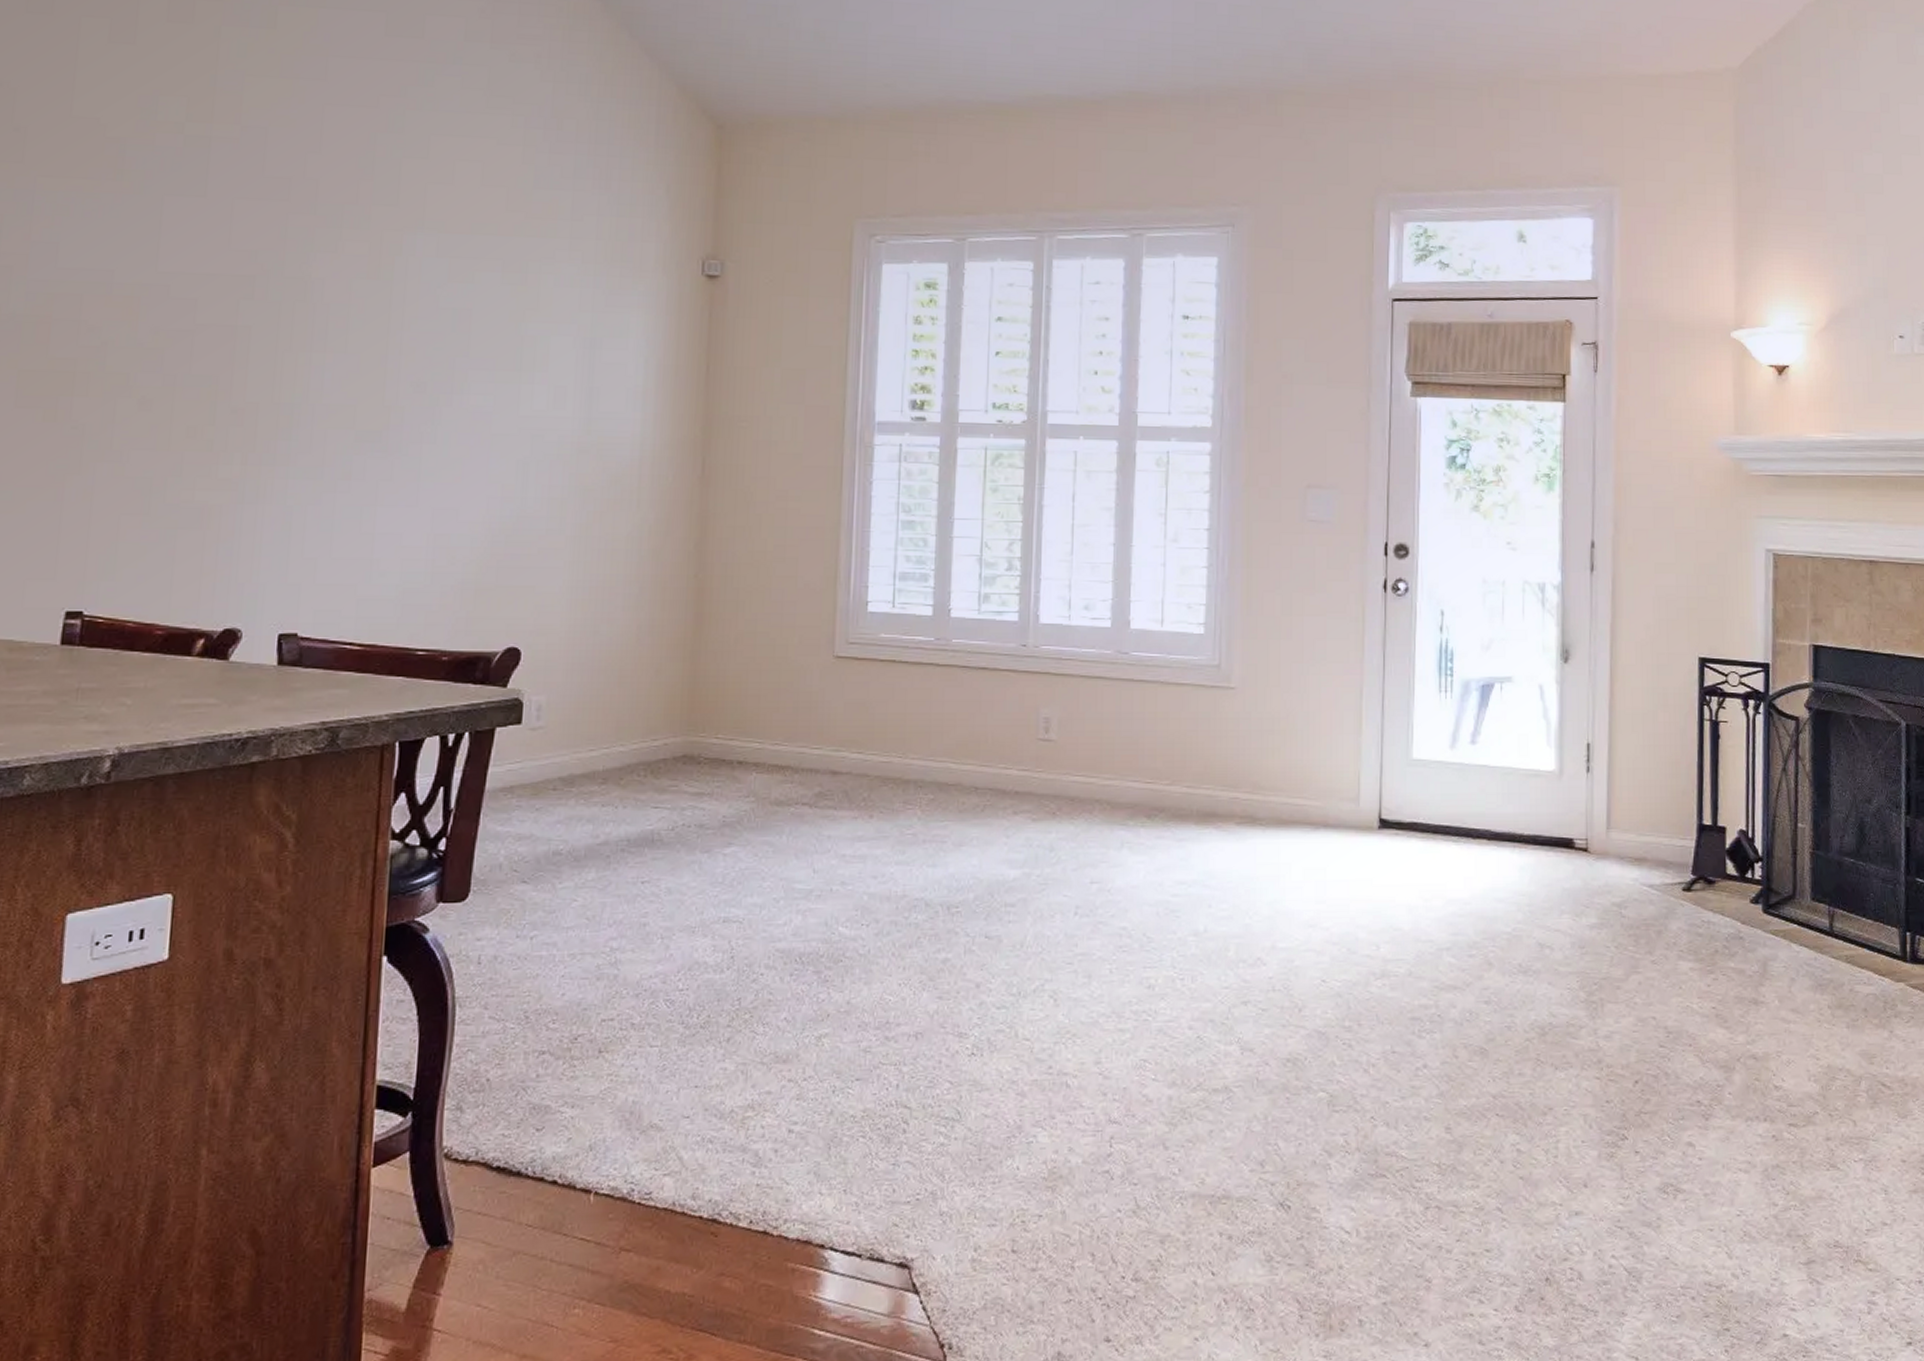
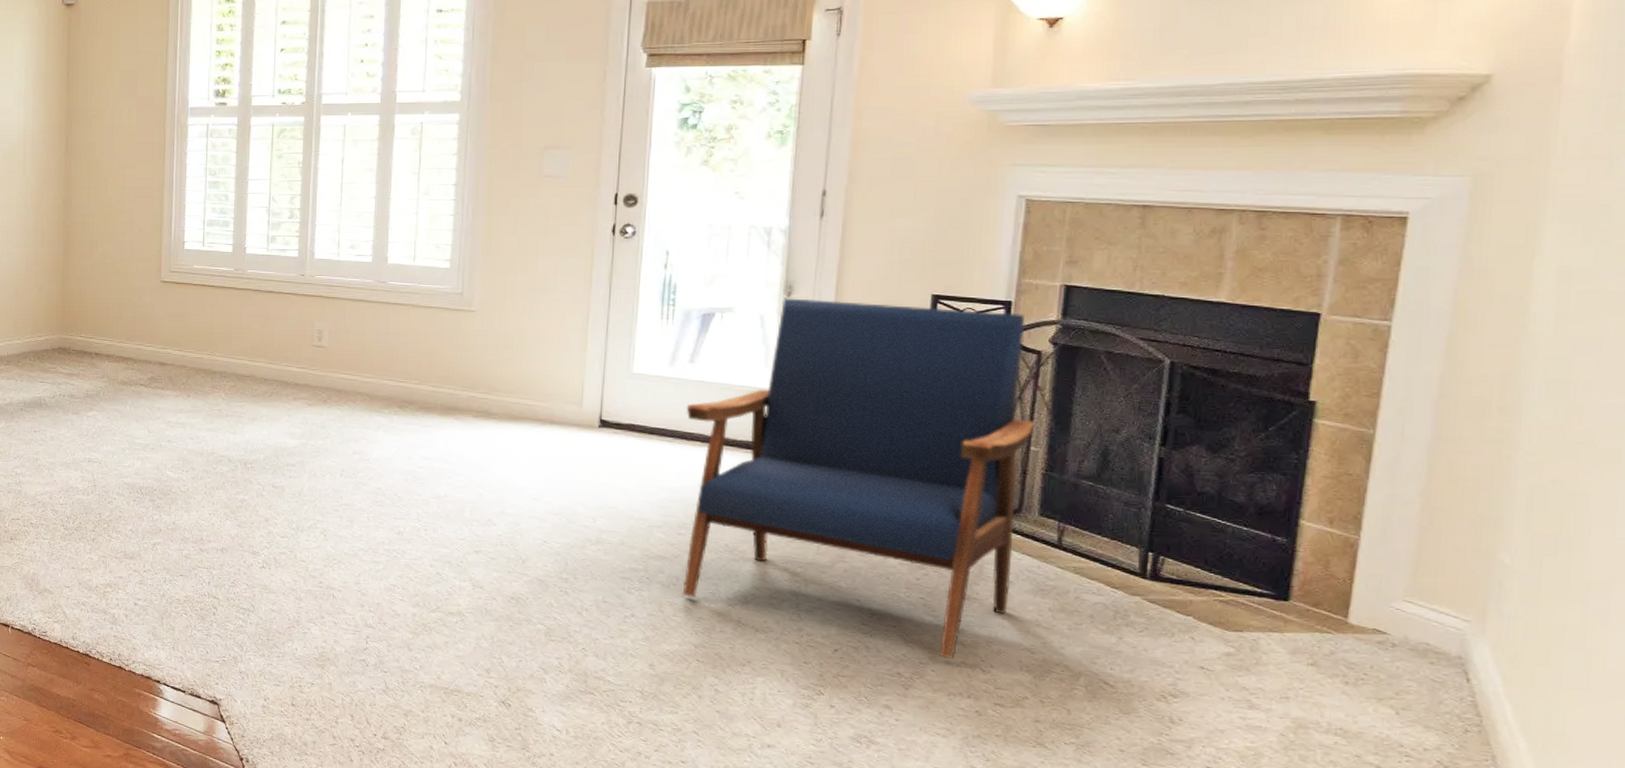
armchair: none [1470,664,1801,1078] -> present [682,298,1036,660]

